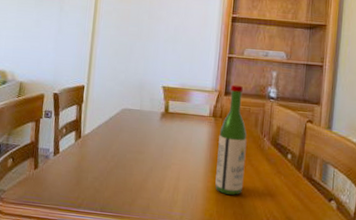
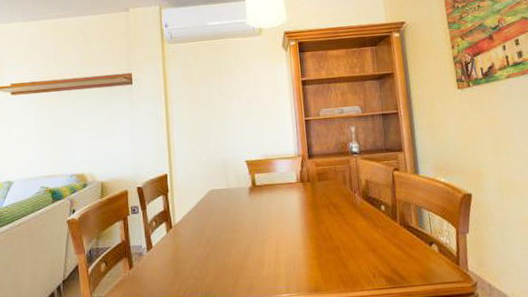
wine bottle: present [215,84,247,195] -> none [310,146,344,258]

